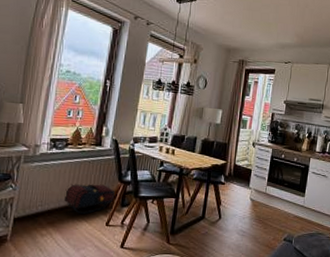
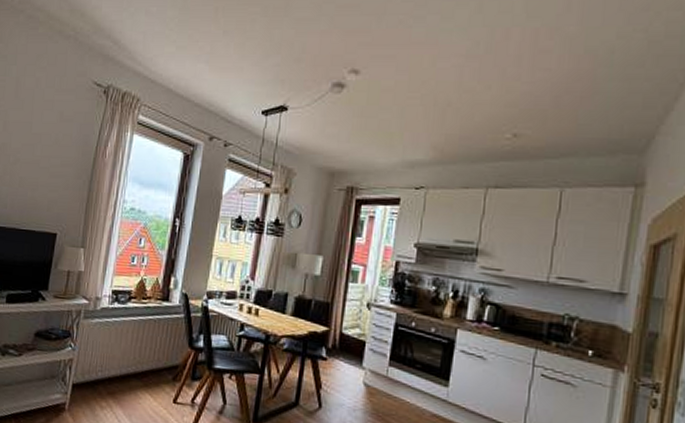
satchel: present [65,184,115,214] -> none [127,347,185,386]

